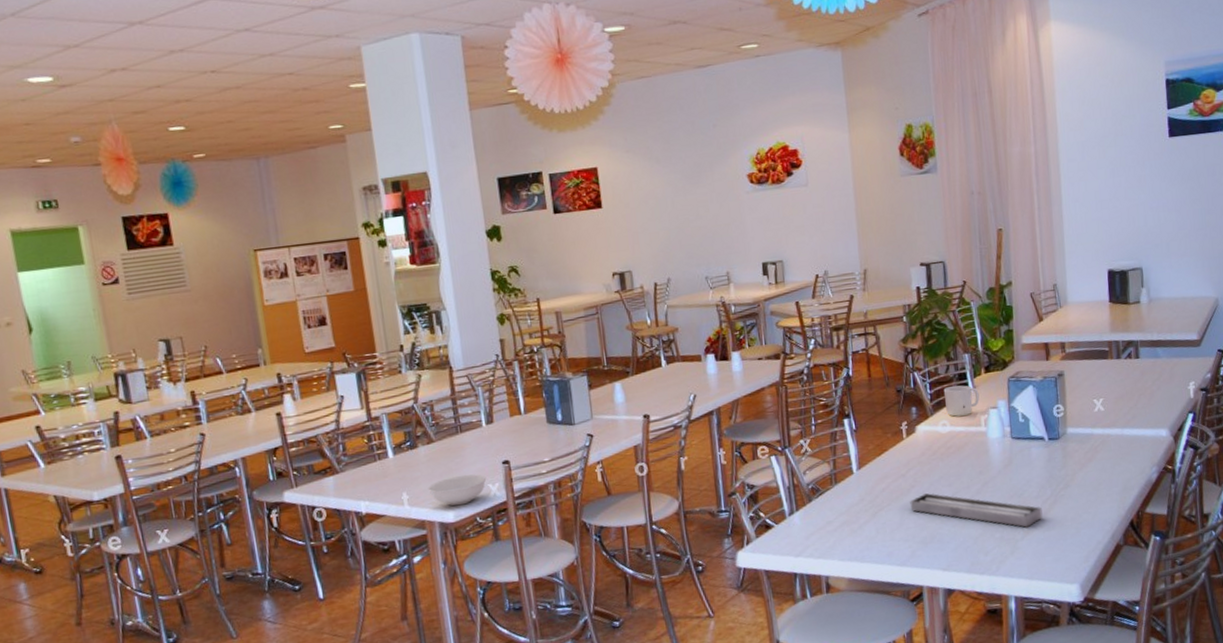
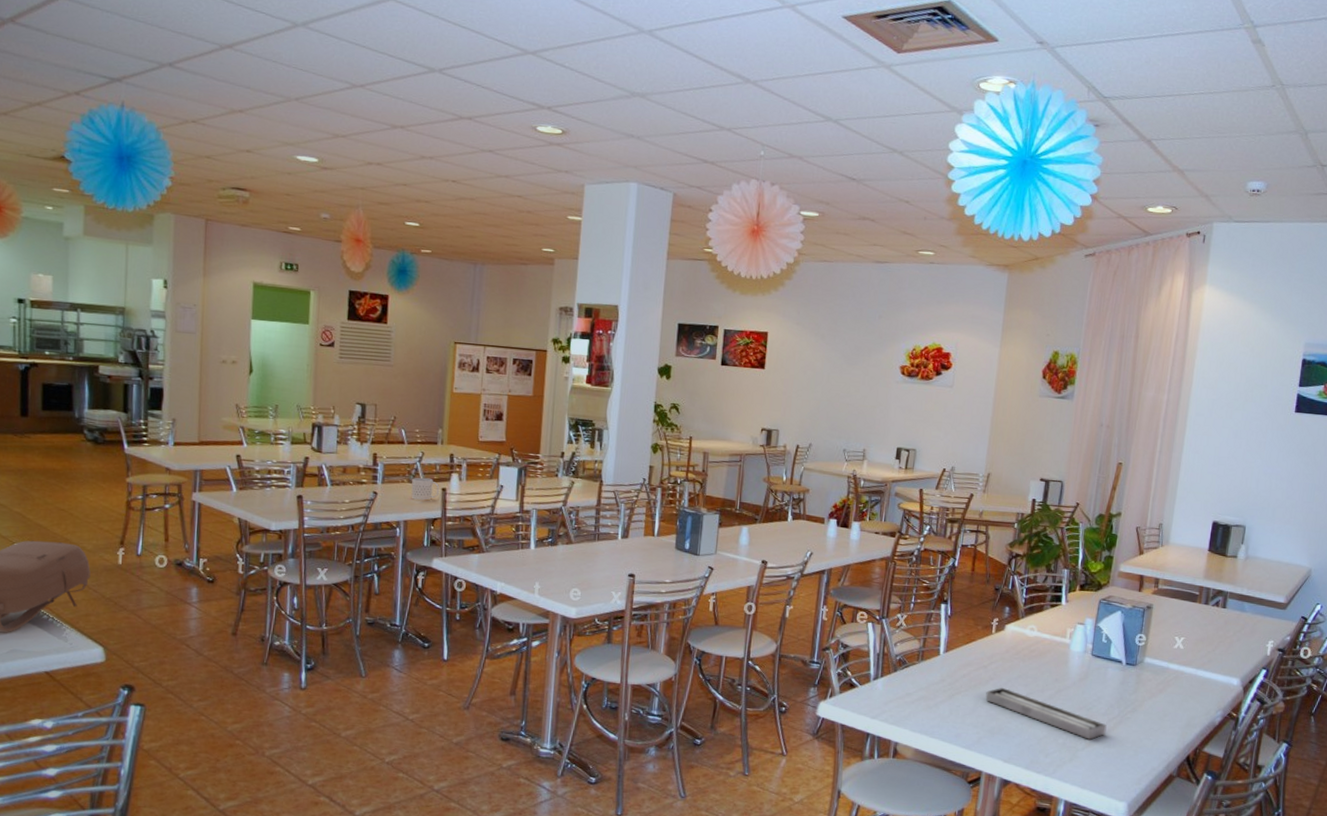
mug: none [240,404,274,433] -> present [411,477,439,501]
bowl: present [428,474,487,507] -> none [558,578,612,605]
mug: present [943,385,980,417] -> none [1036,596,1070,626]

